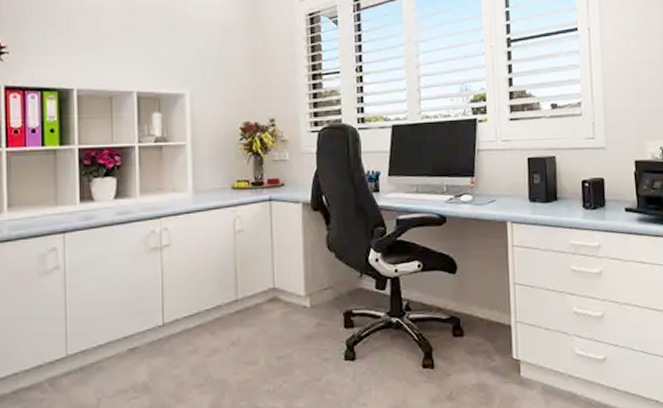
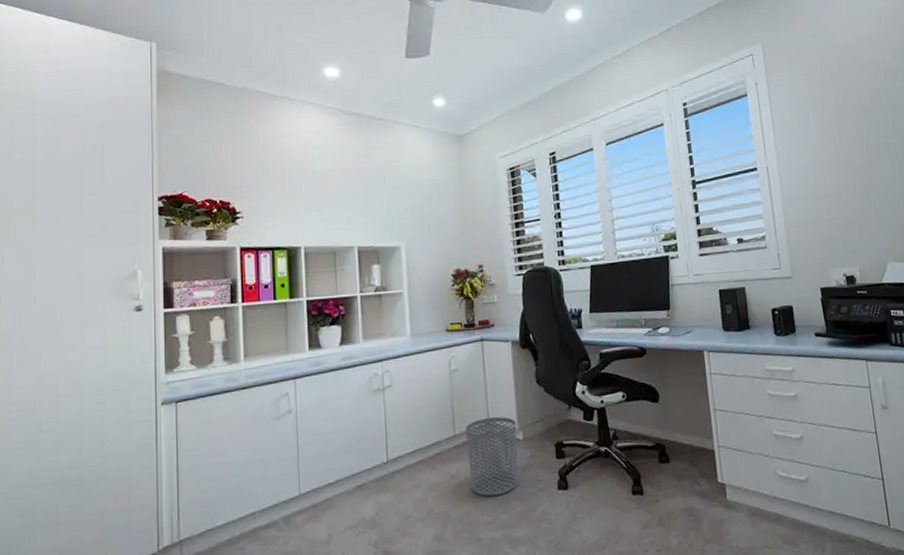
waste bin: none [248,281,304,365] -> present [465,416,519,497]

